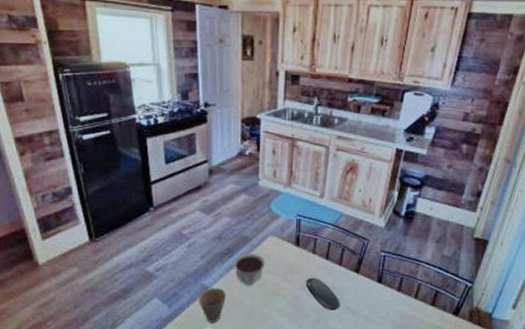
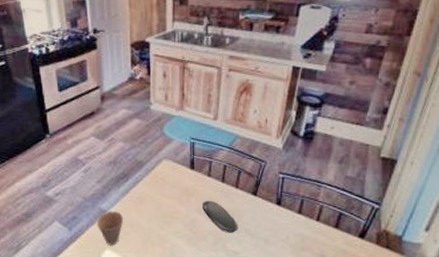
bowl: present [233,253,266,285] -> none [129,177,161,208]

